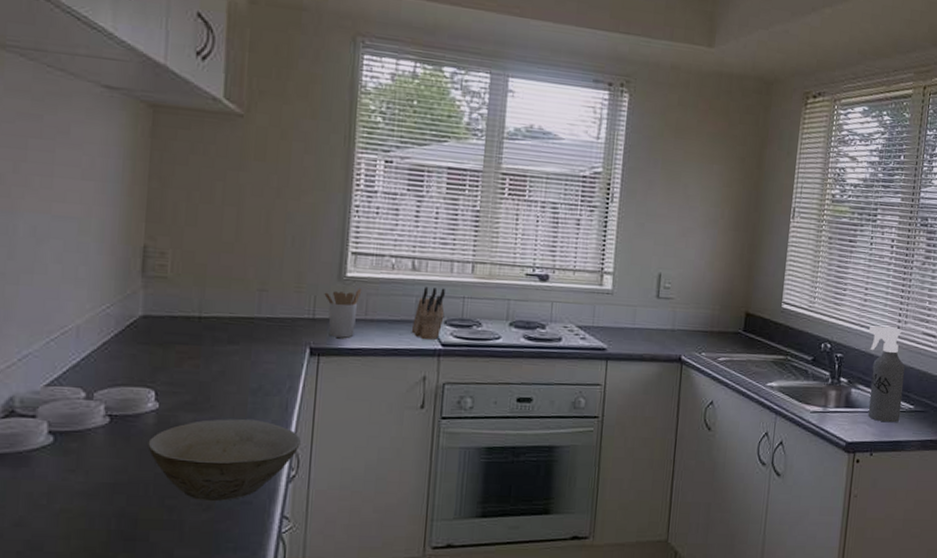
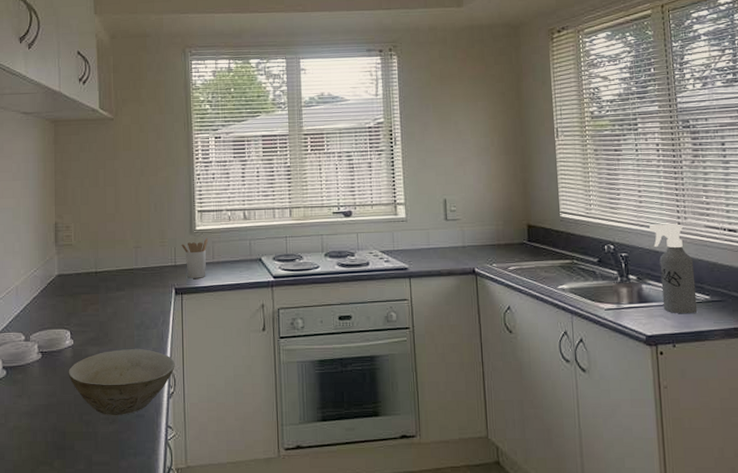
knife block: present [411,287,445,340] -> none [248,231,273,275]

